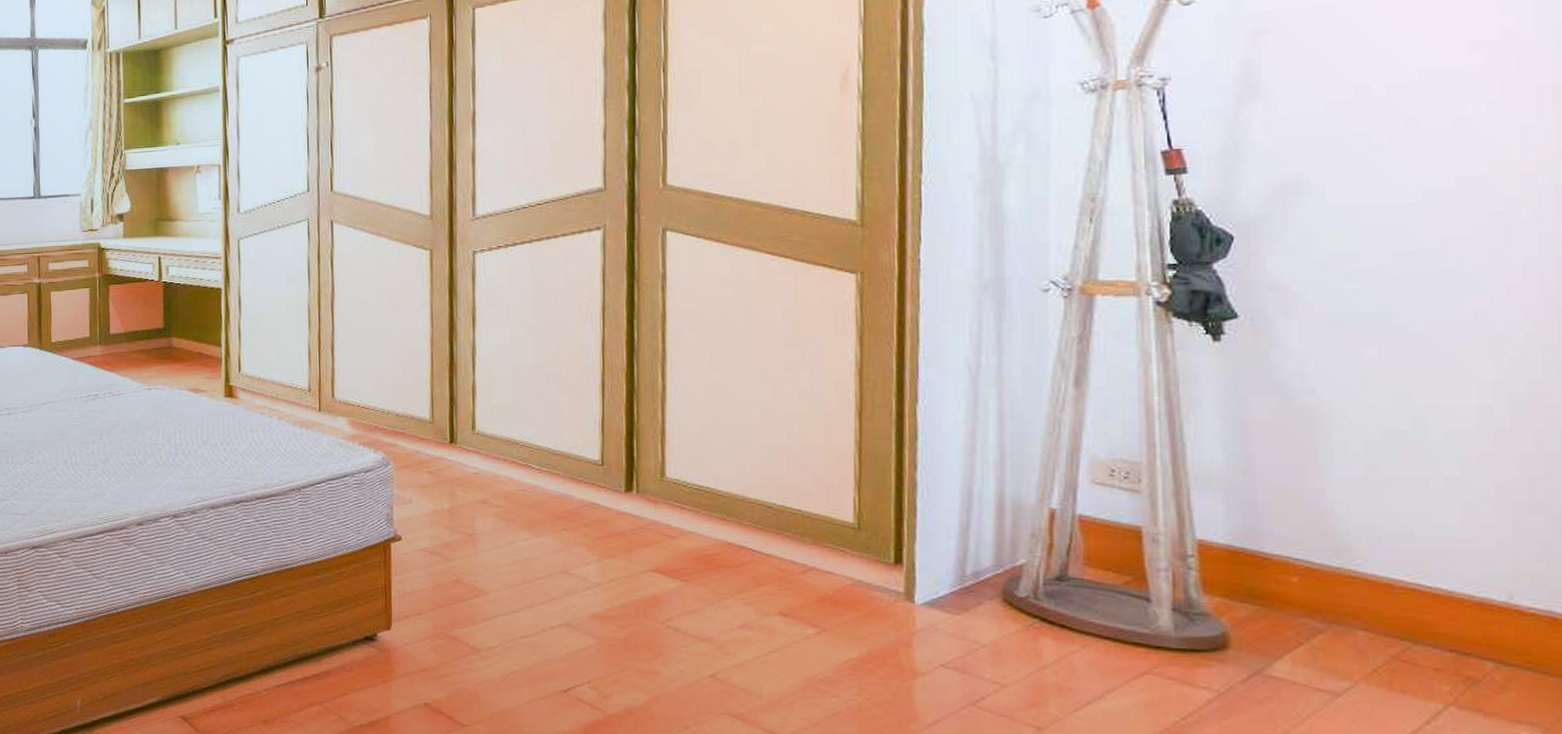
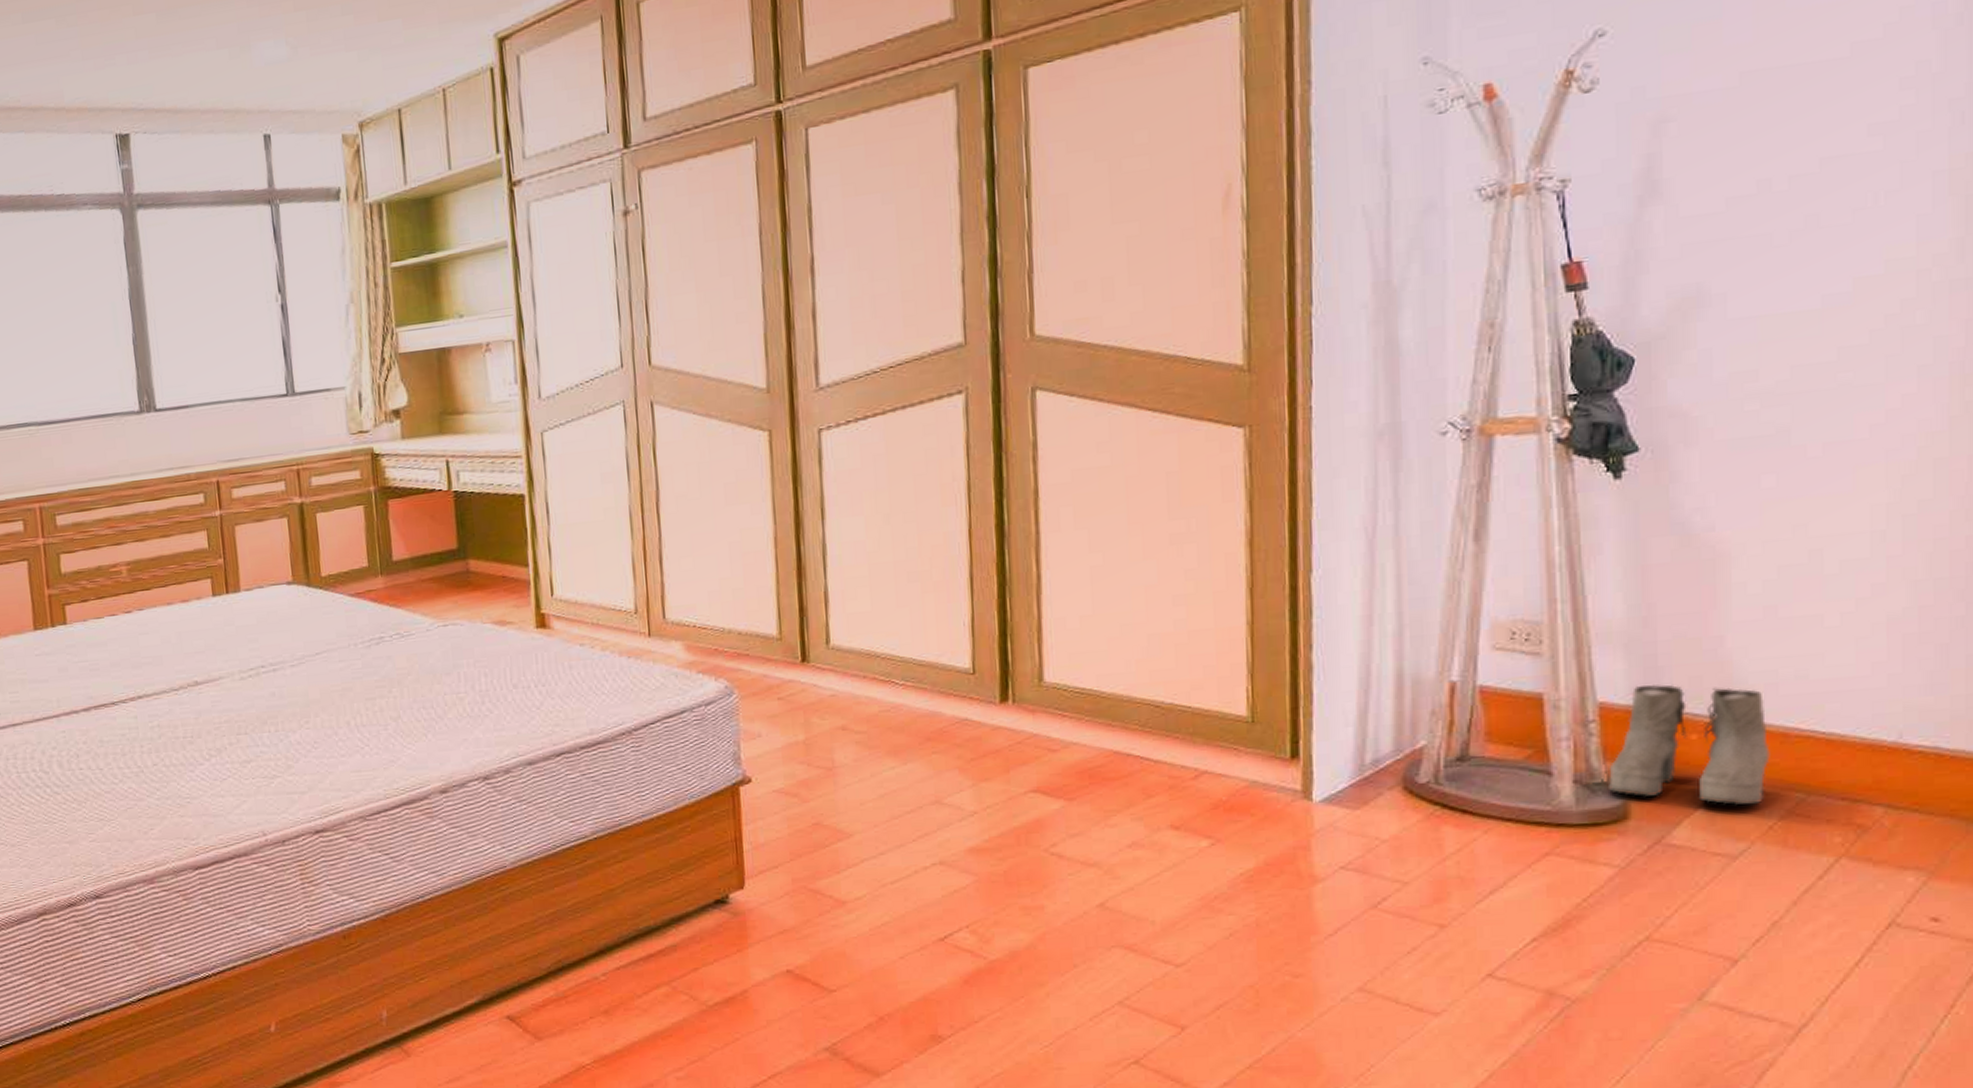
boots: none [1208,529,1374,648] -> present [1609,684,1770,806]

